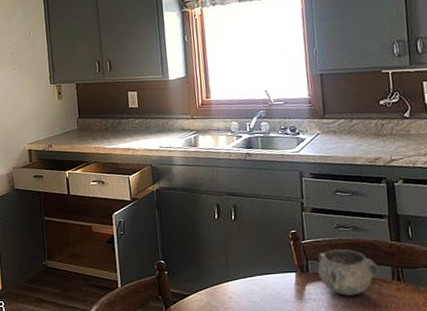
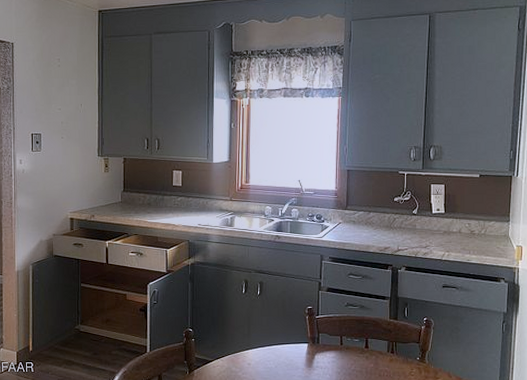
decorative bowl: present [318,249,379,296] -> none [327,324,377,365]

